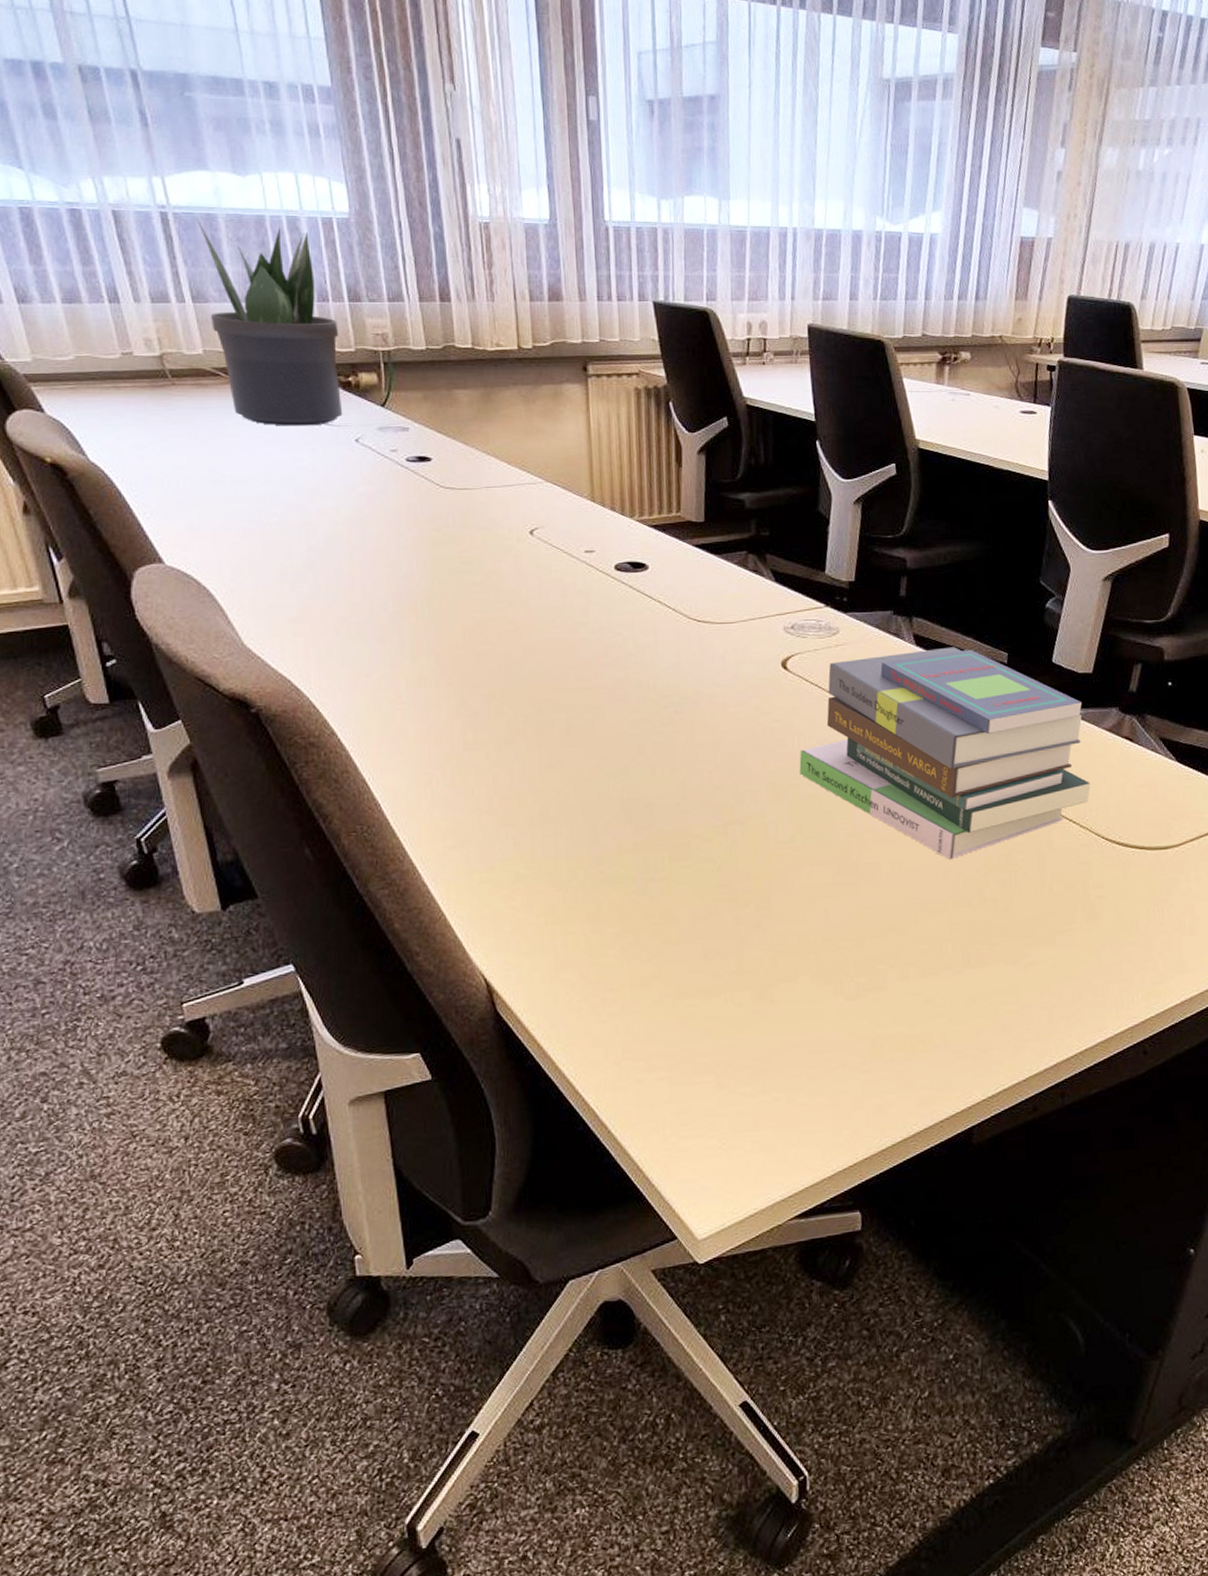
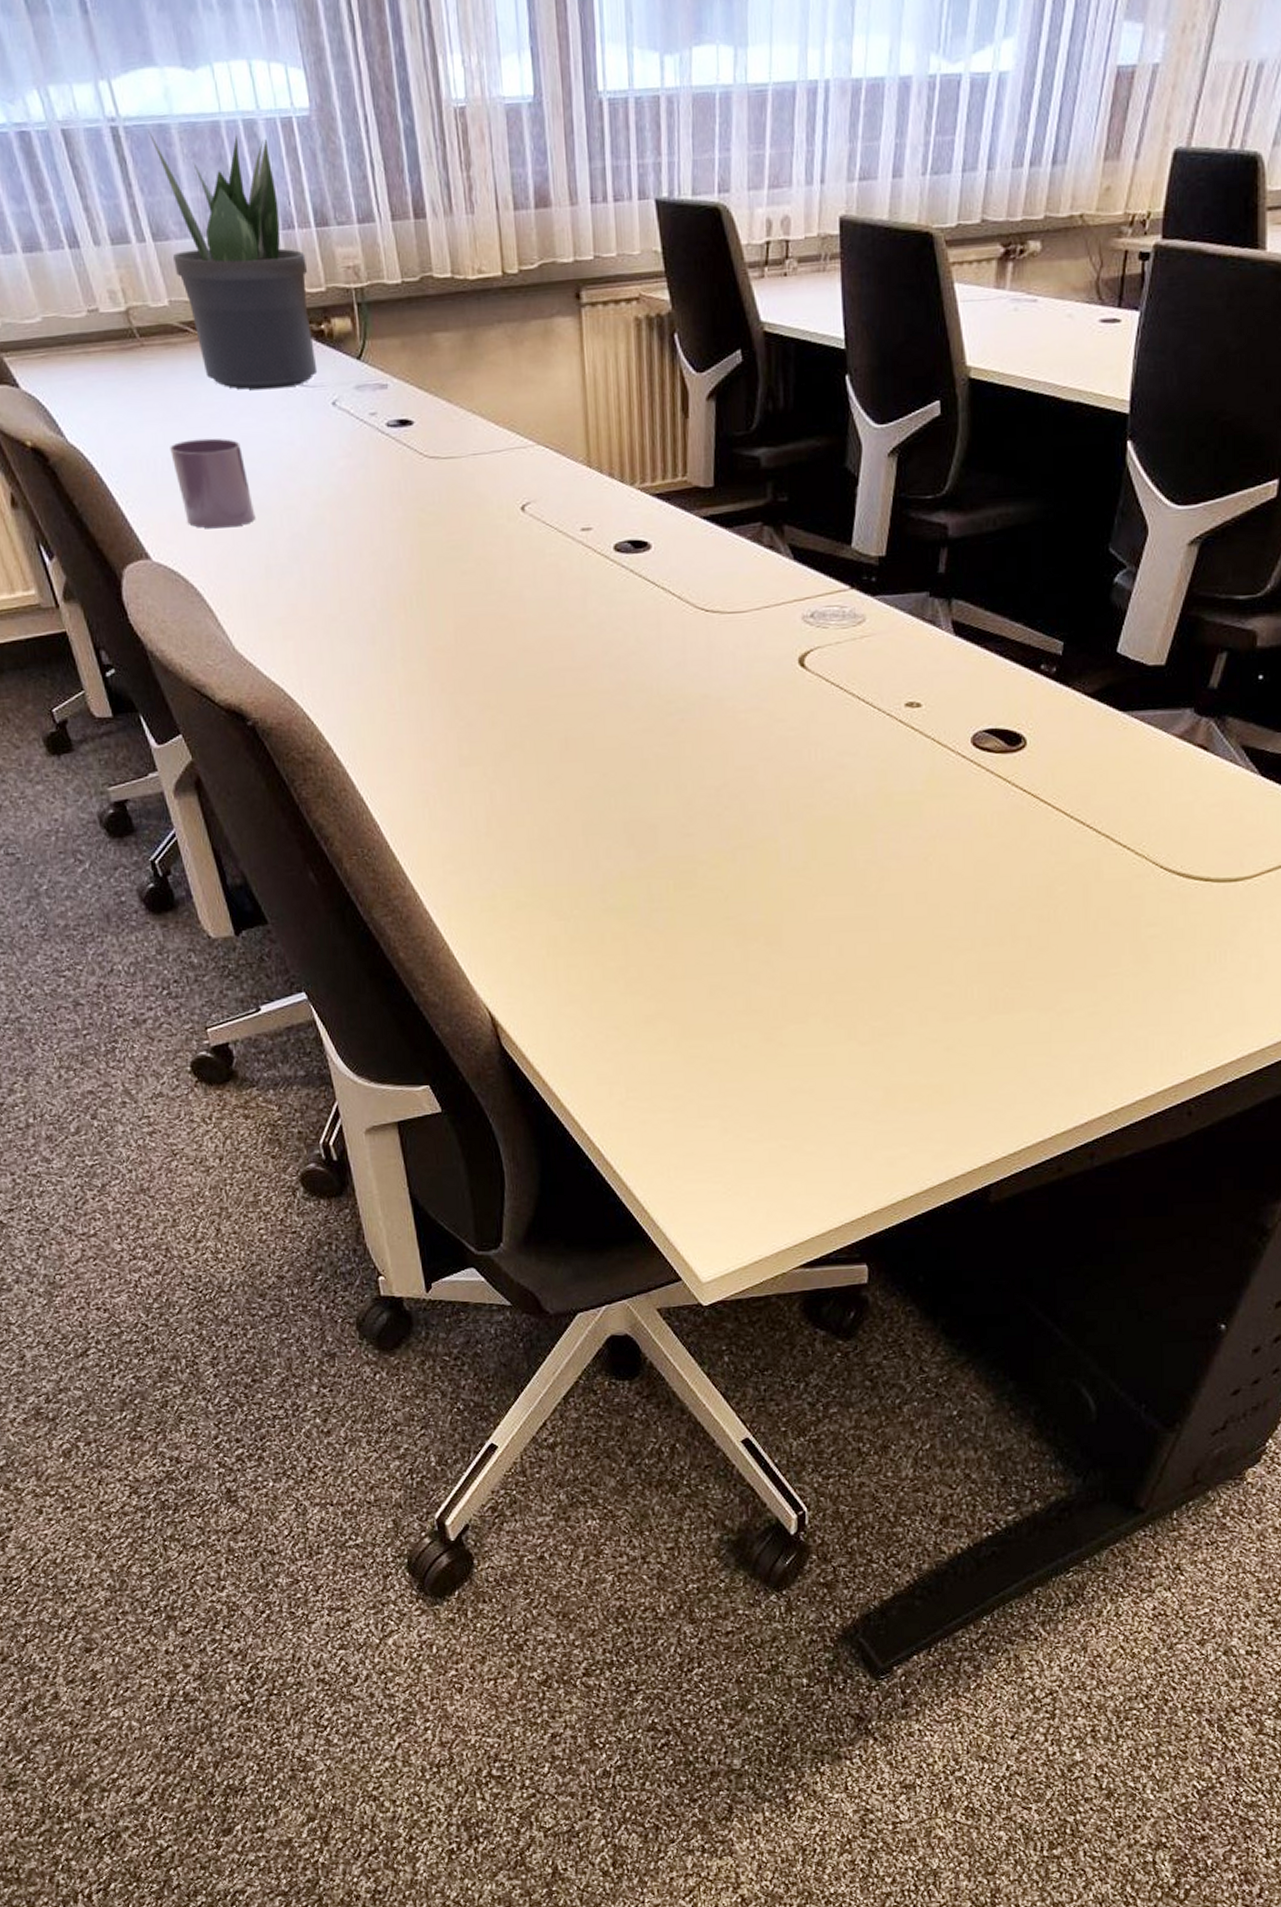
mug: none [193,463,274,539] -> present [170,438,256,529]
books: present [799,647,1091,860] -> none [816,635,1152,892]

